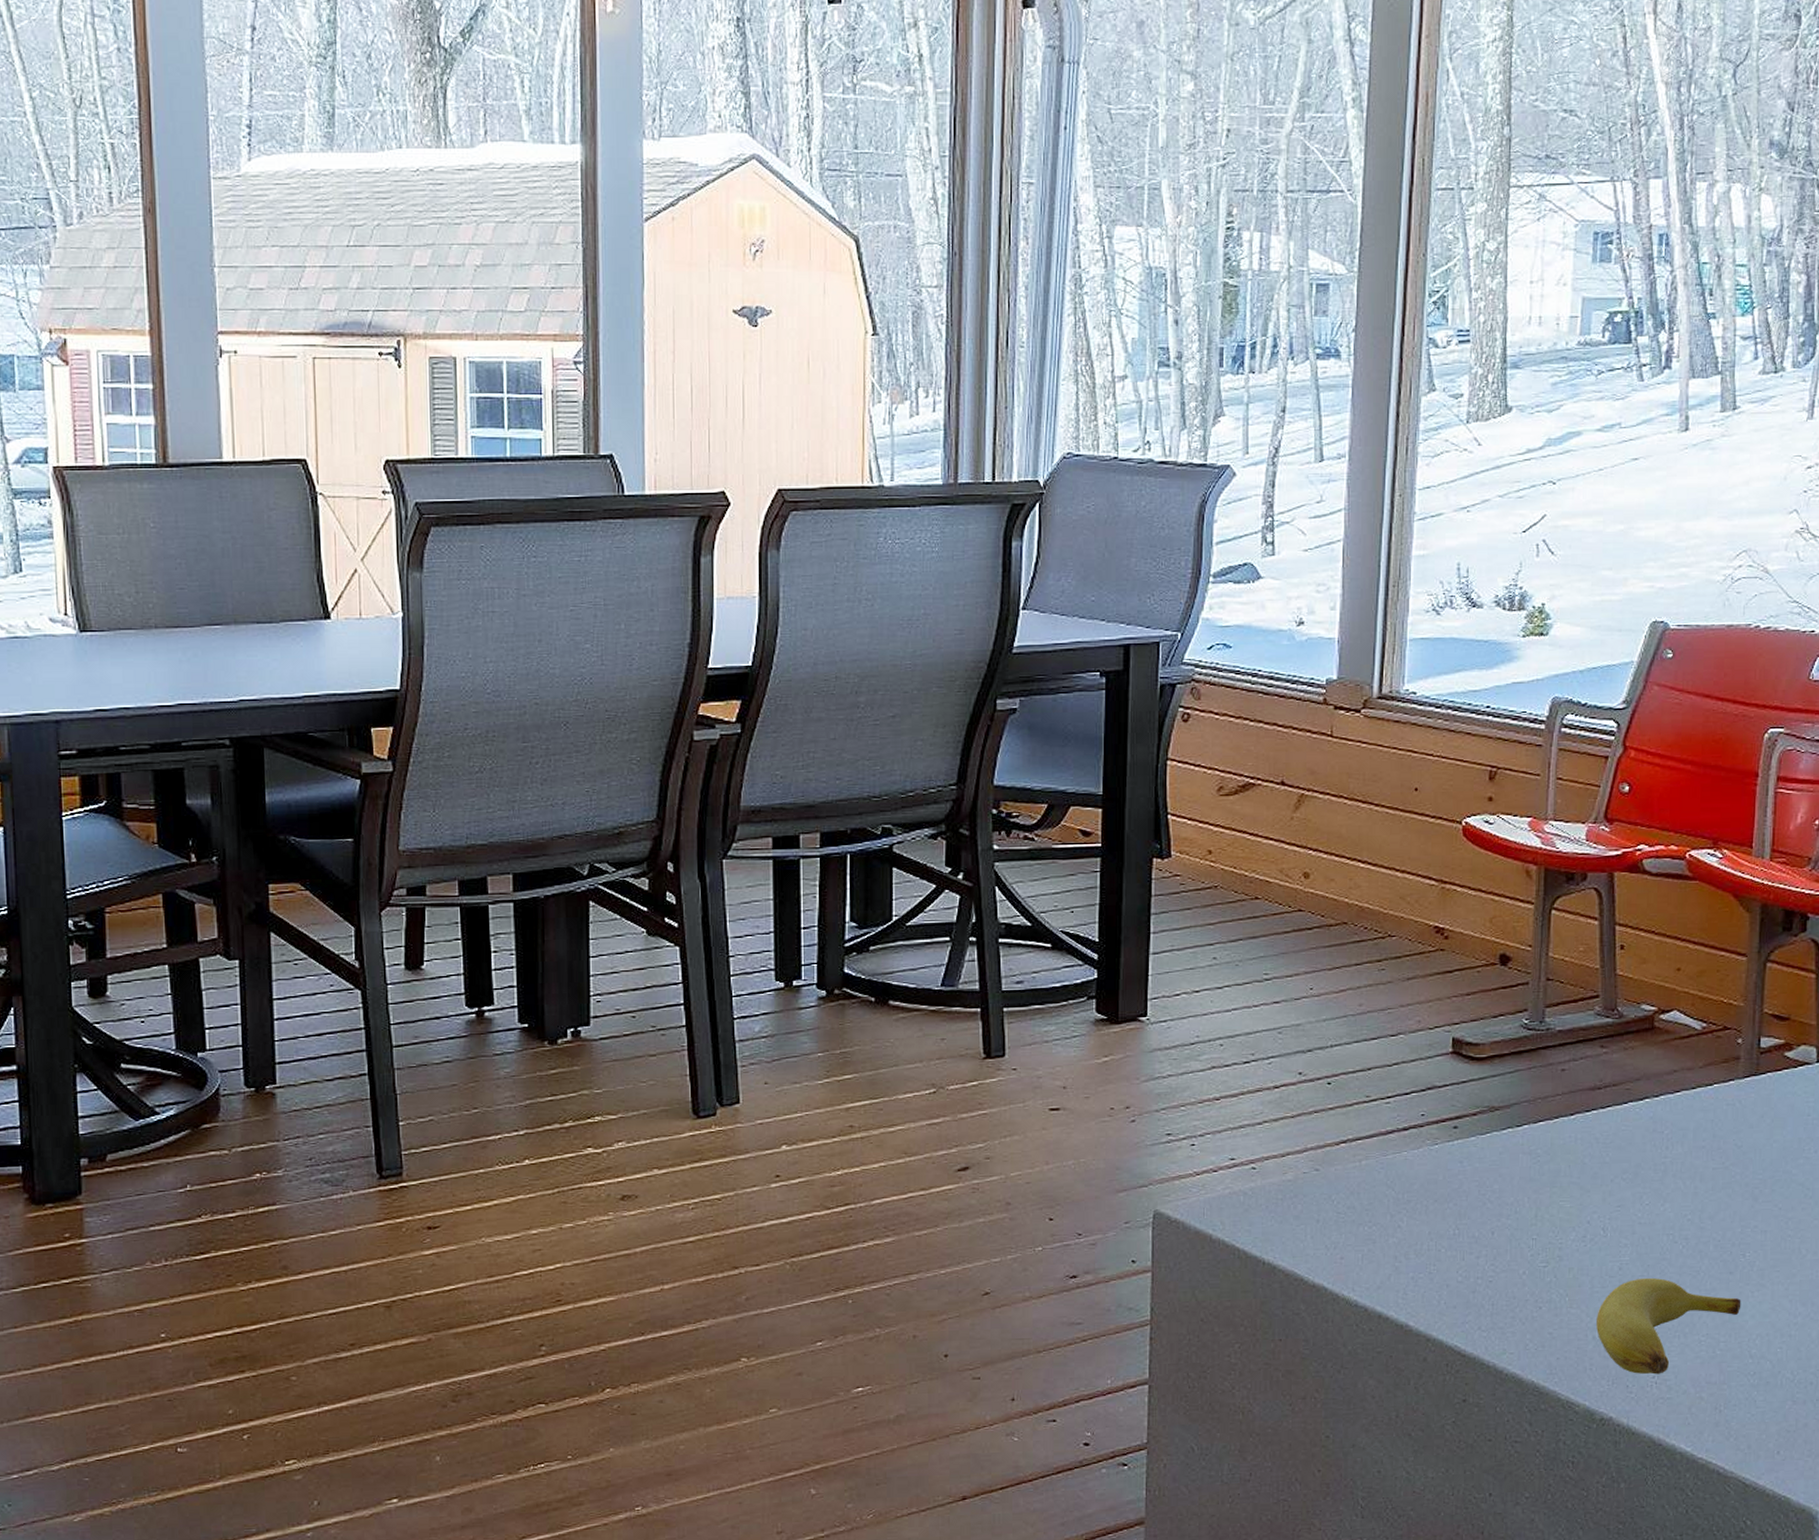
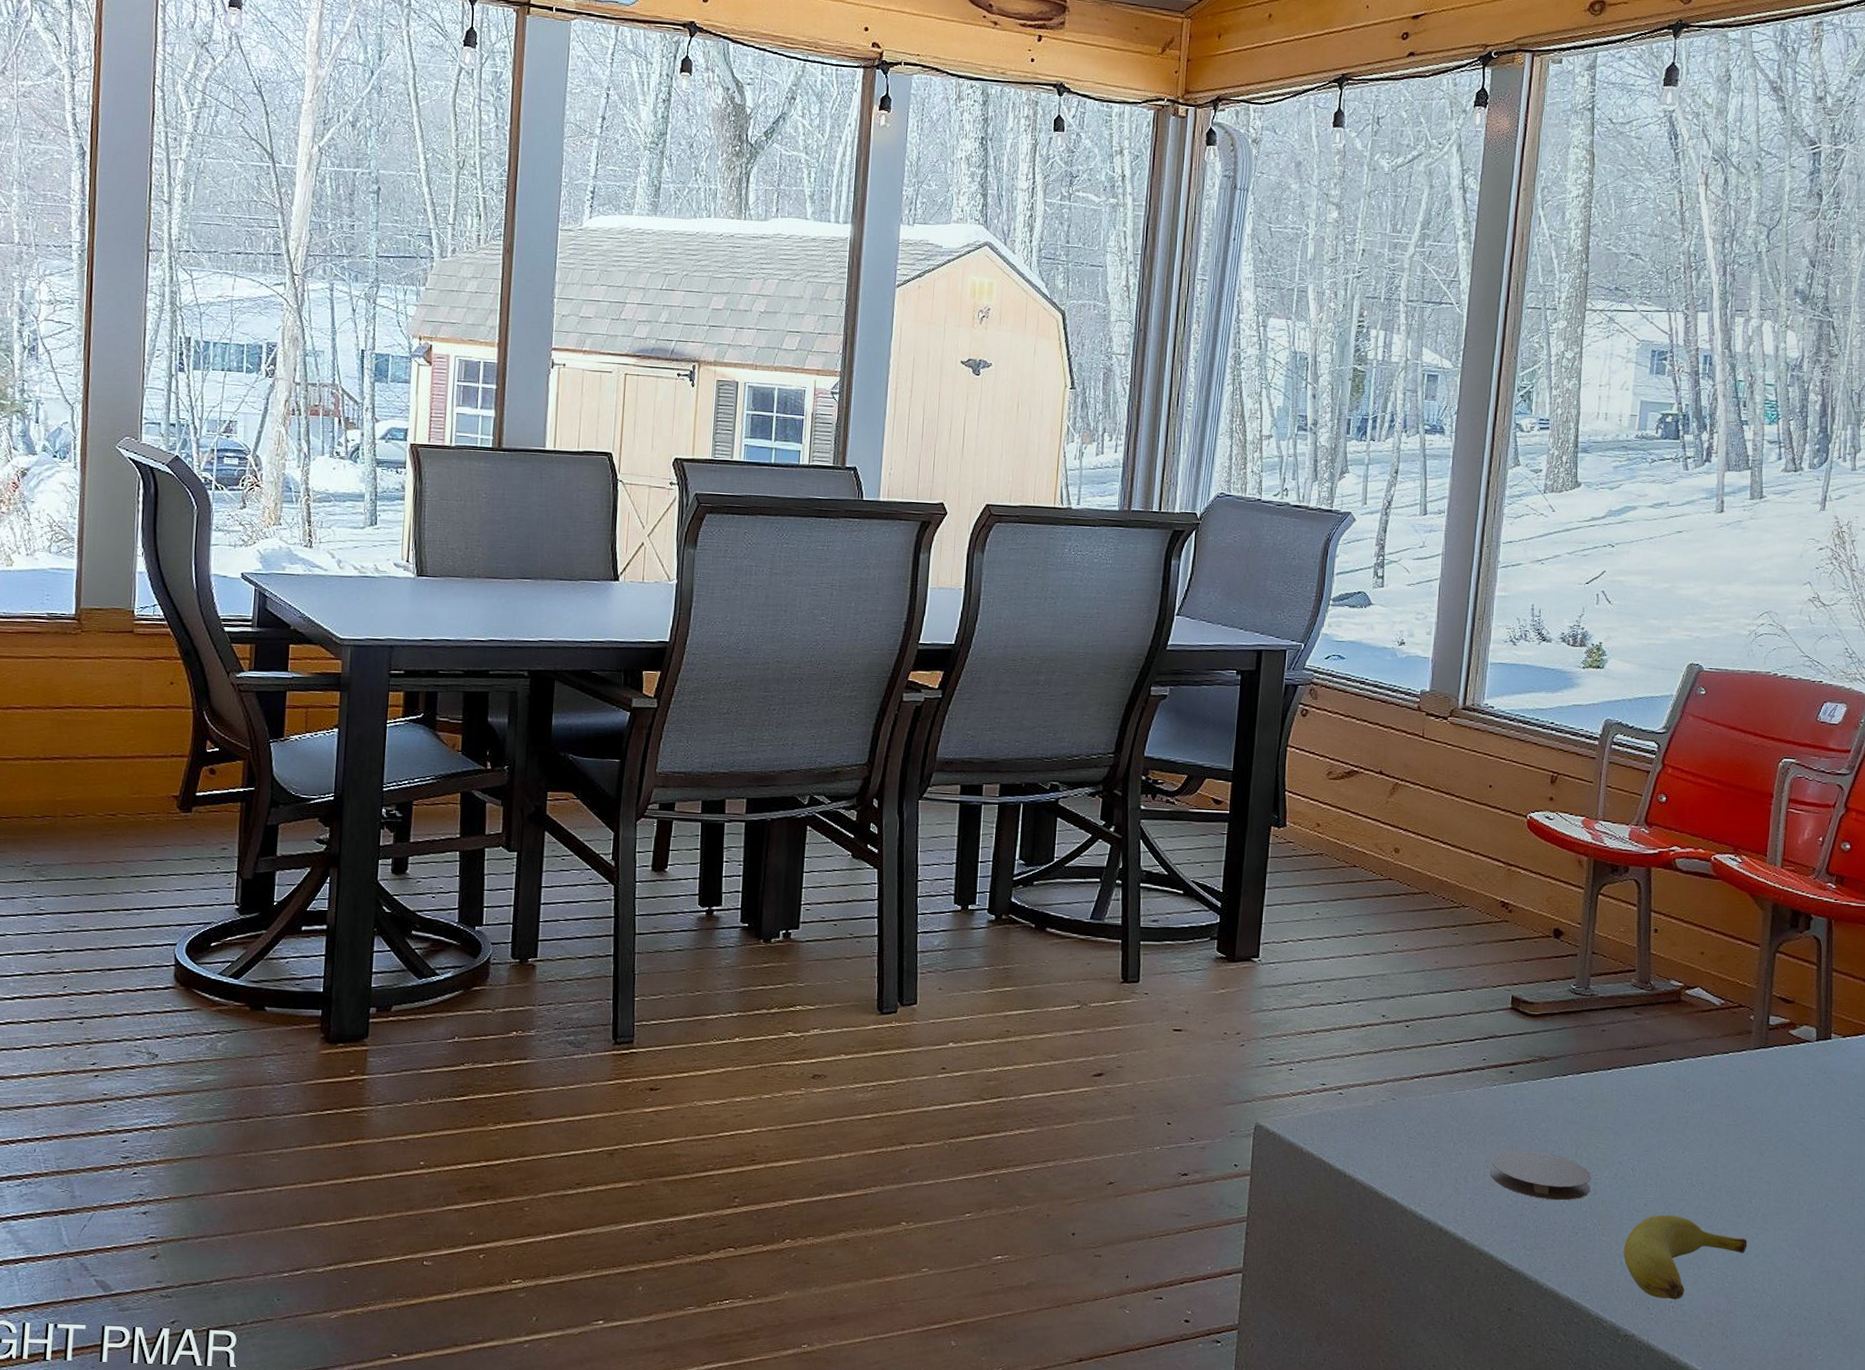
coaster: none [1435,1217,1555,1272] -> present [1490,1150,1591,1201]

